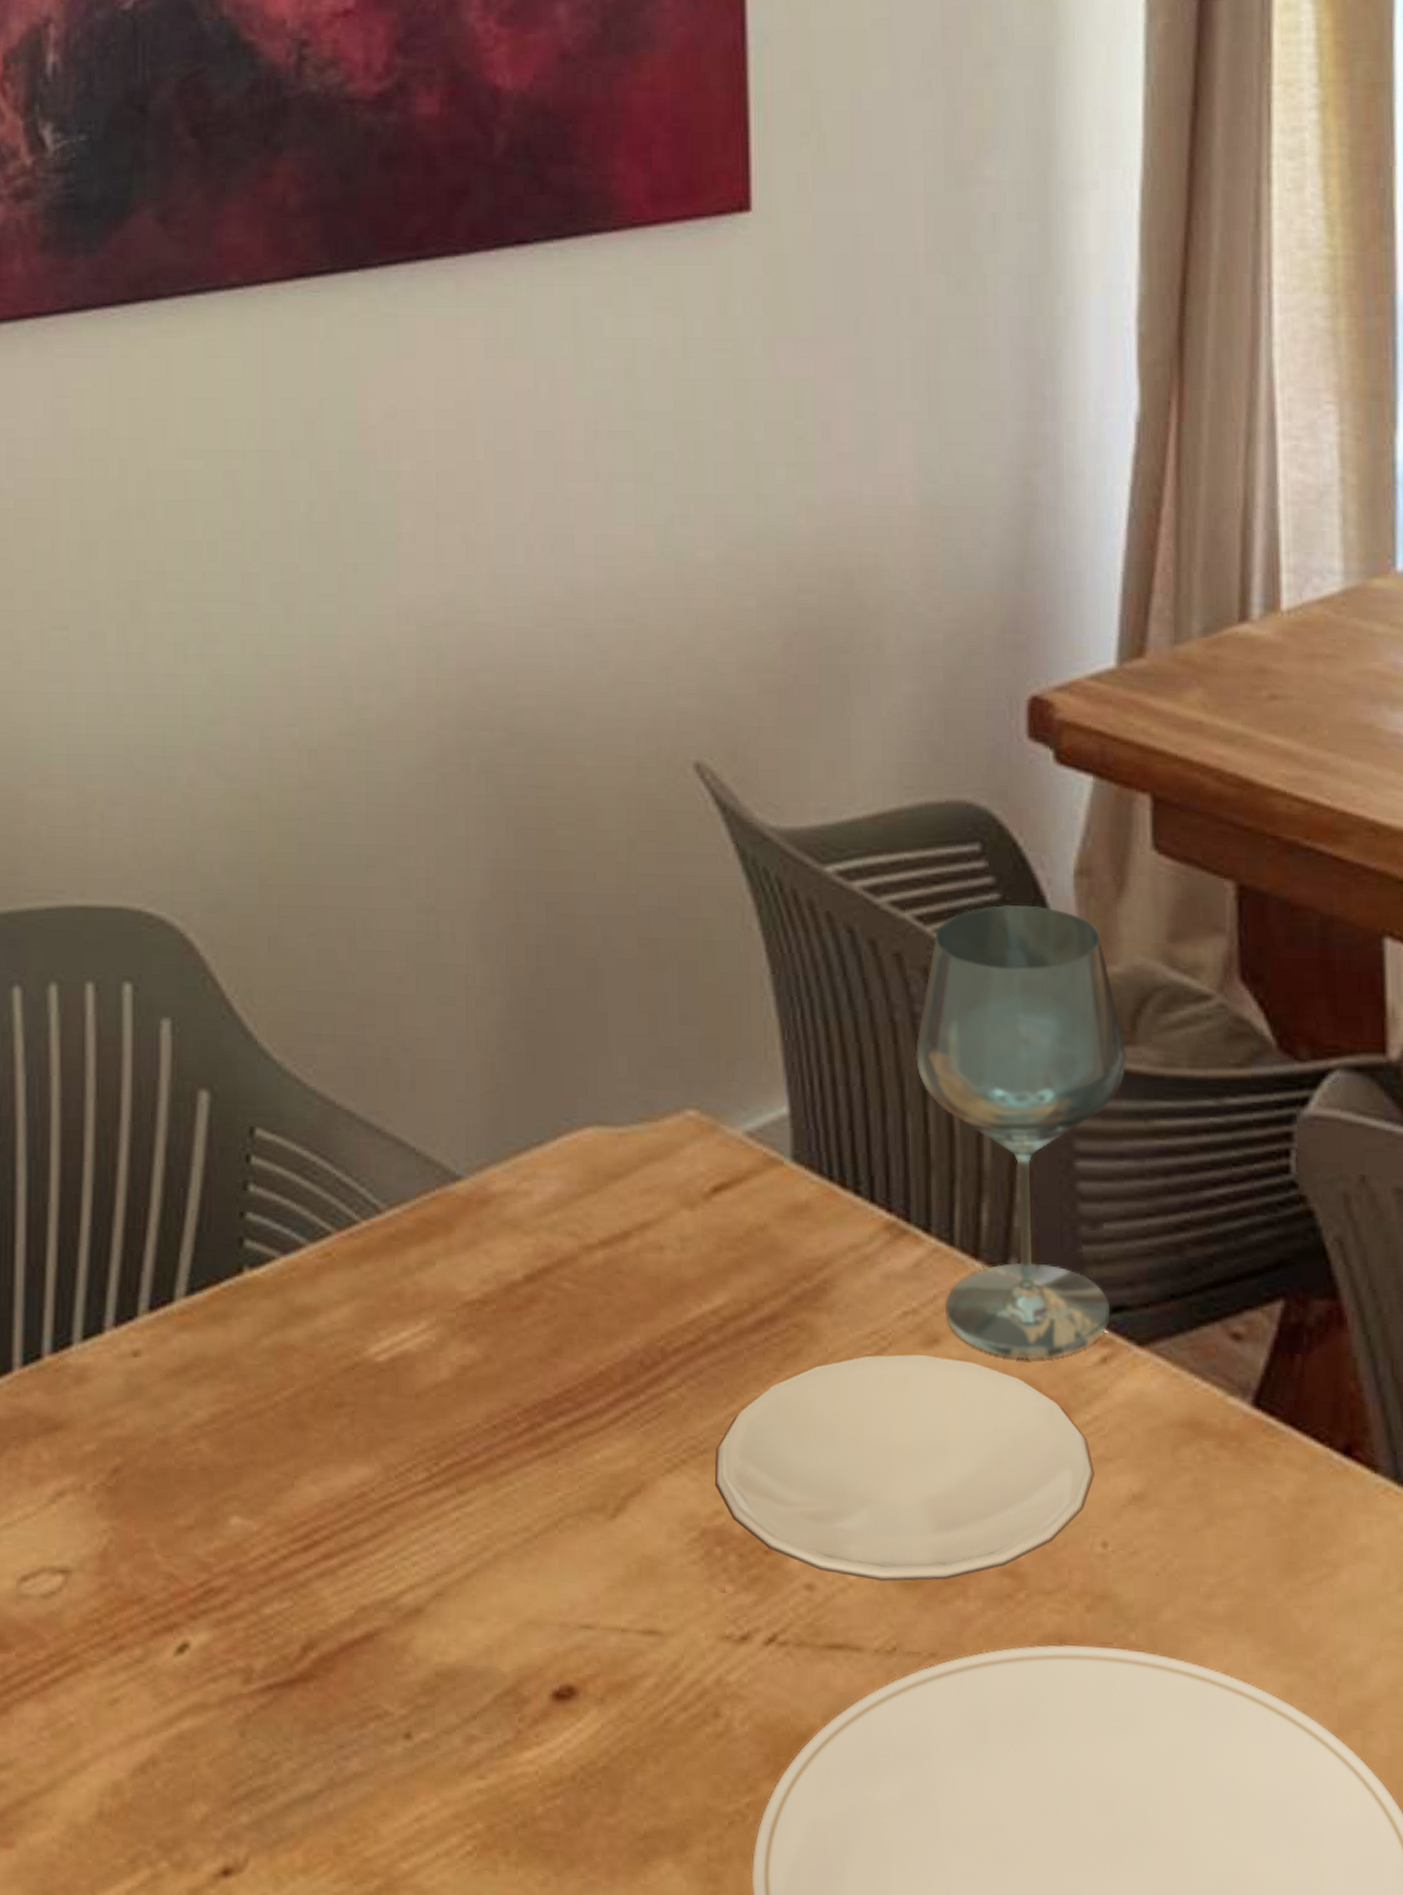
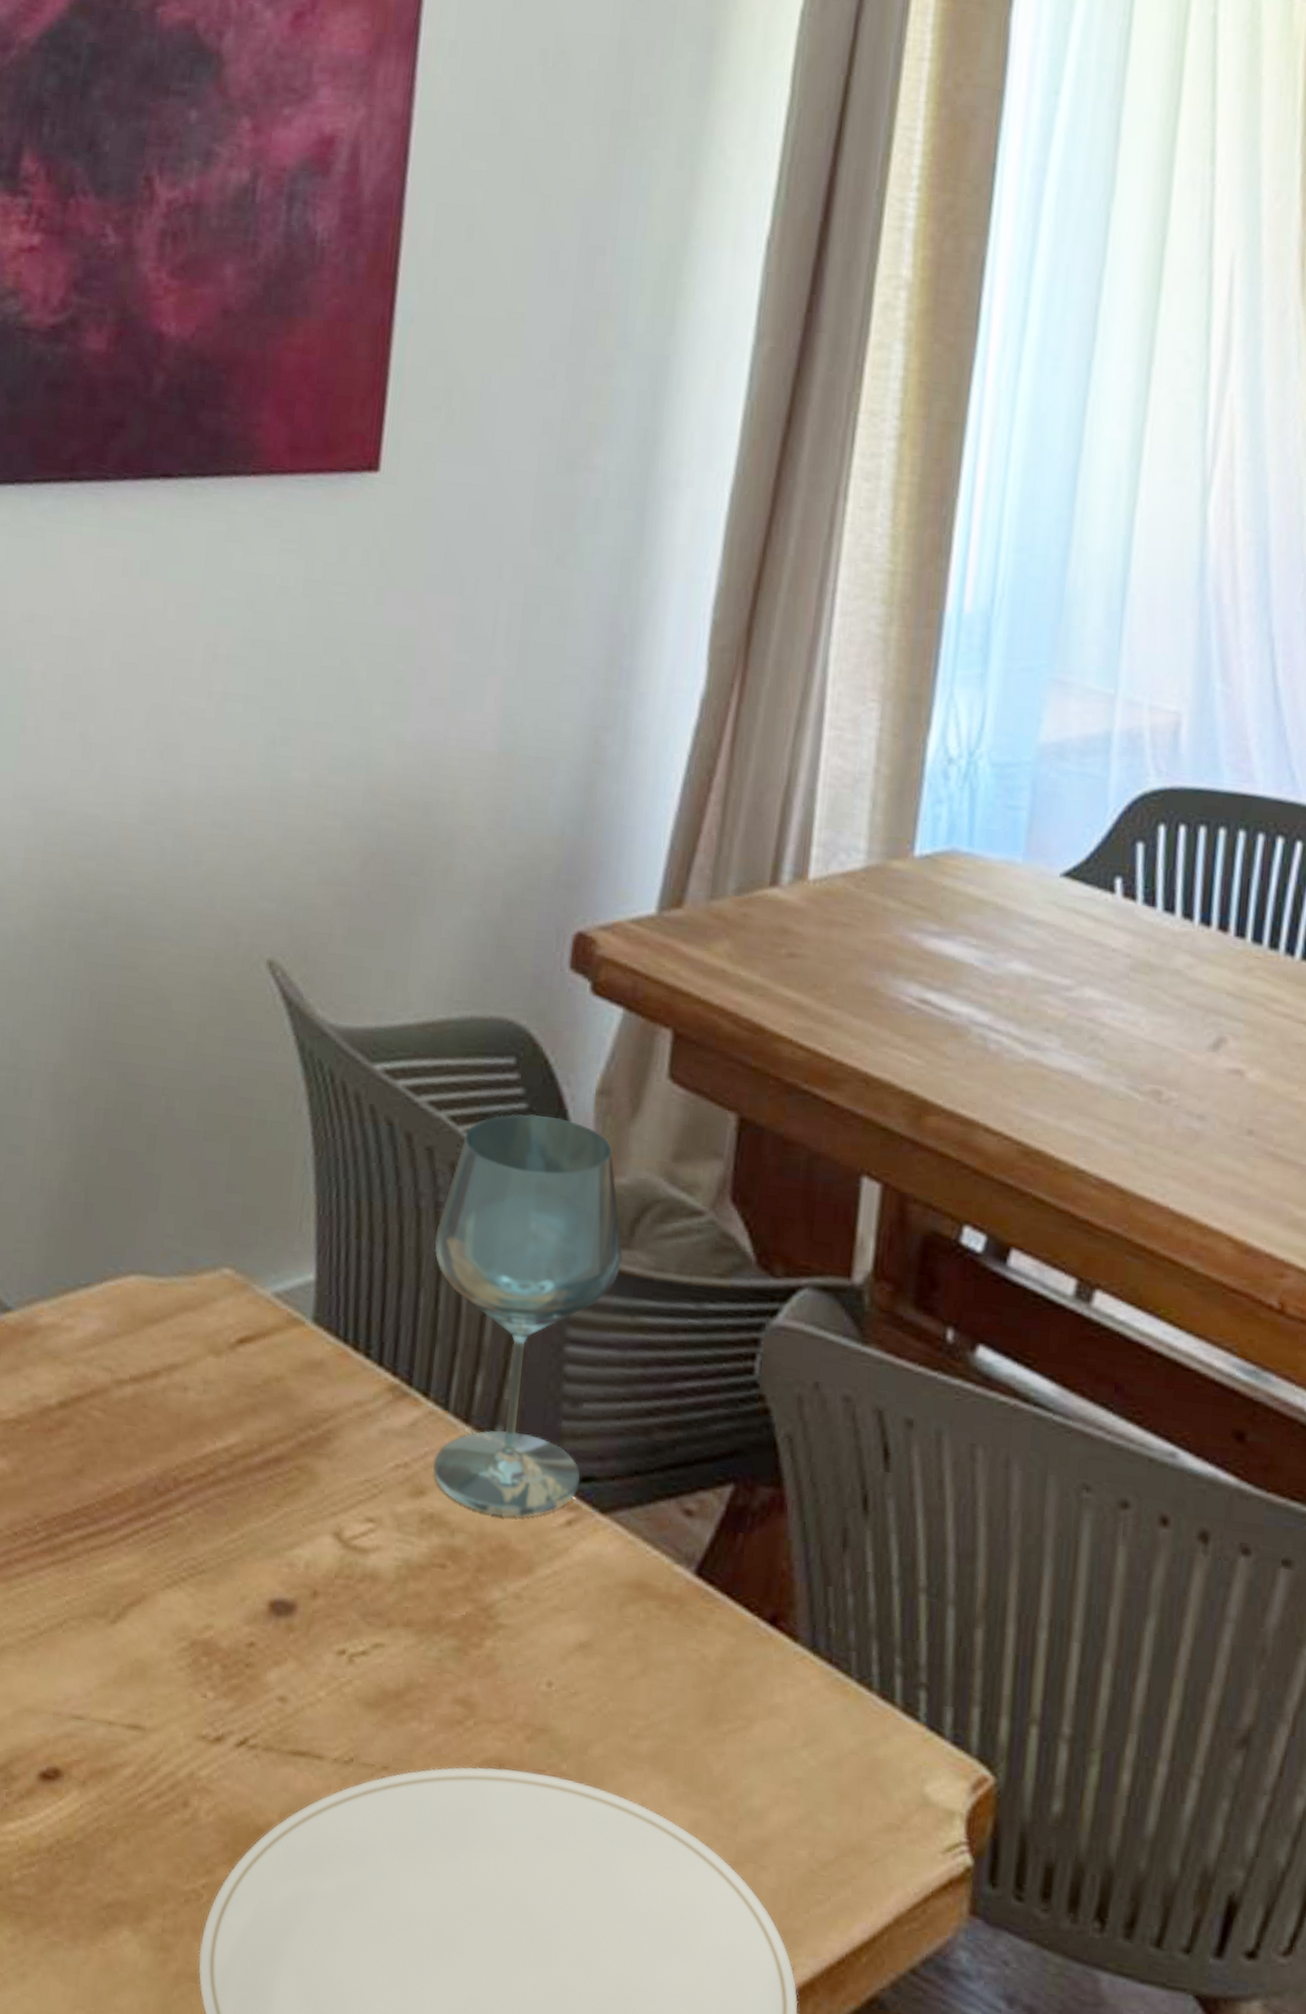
saucer: present [714,1354,1094,1582] -> none [208,1500,549,1703]

